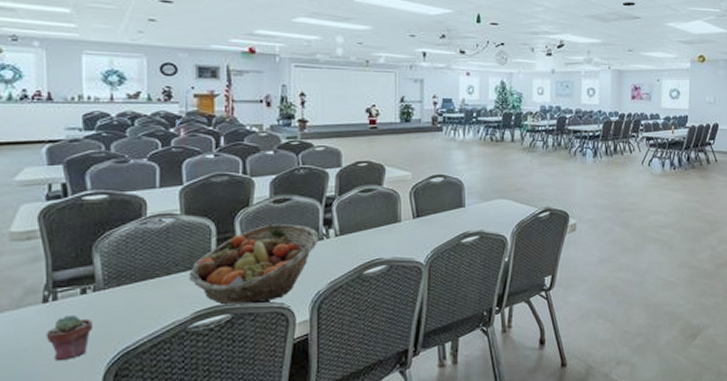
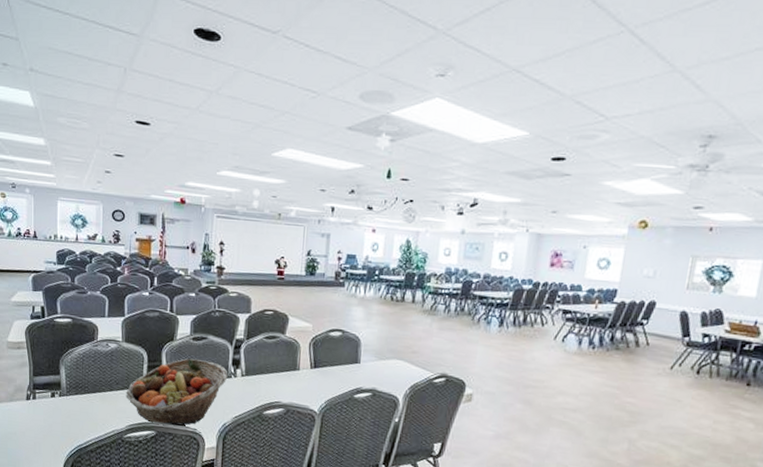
potted succulent: present [45,314,92,360] -> none [28,412,58,447]

